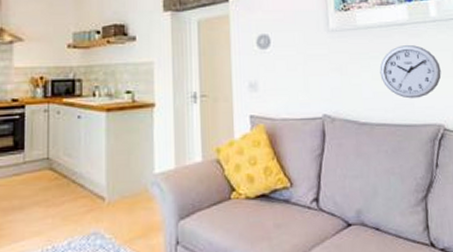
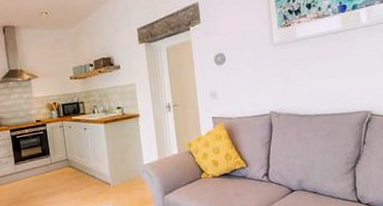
wall clock: present [380,45,442,99] -> none [317,49,370,93]

